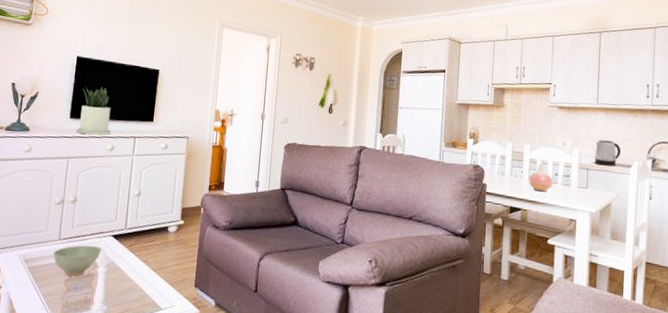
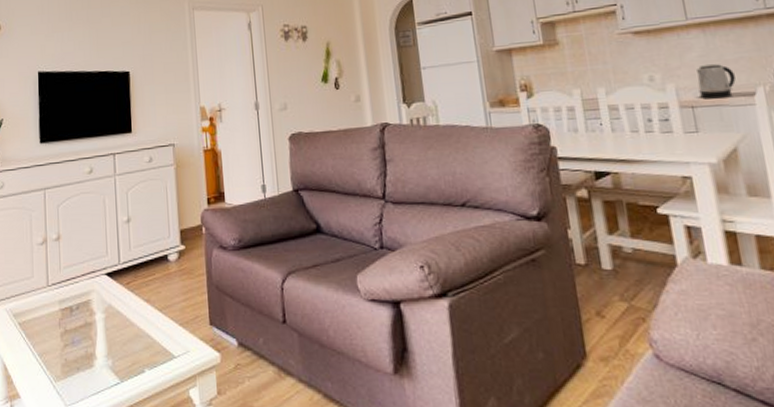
bowl: present [53,245,102,277] -> none [43,288,97,328]
planter: present [75,86,111,136] -> none [48,101,87,160]
vase: present [528,164,553,192] -> none [611,109,648,147]

